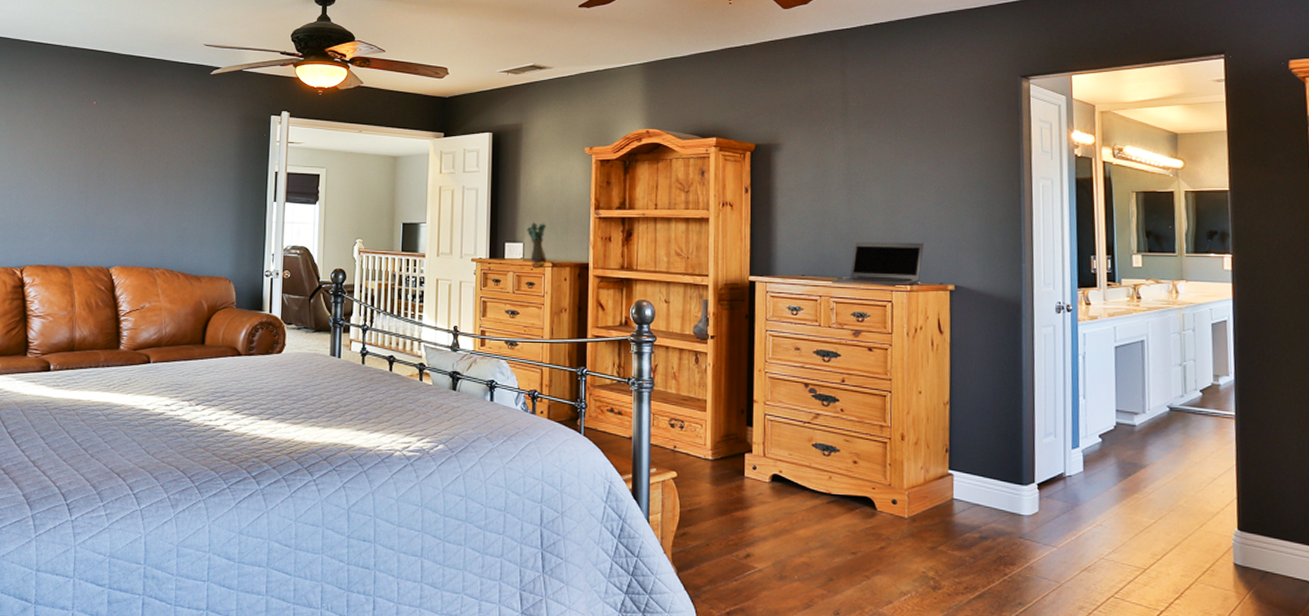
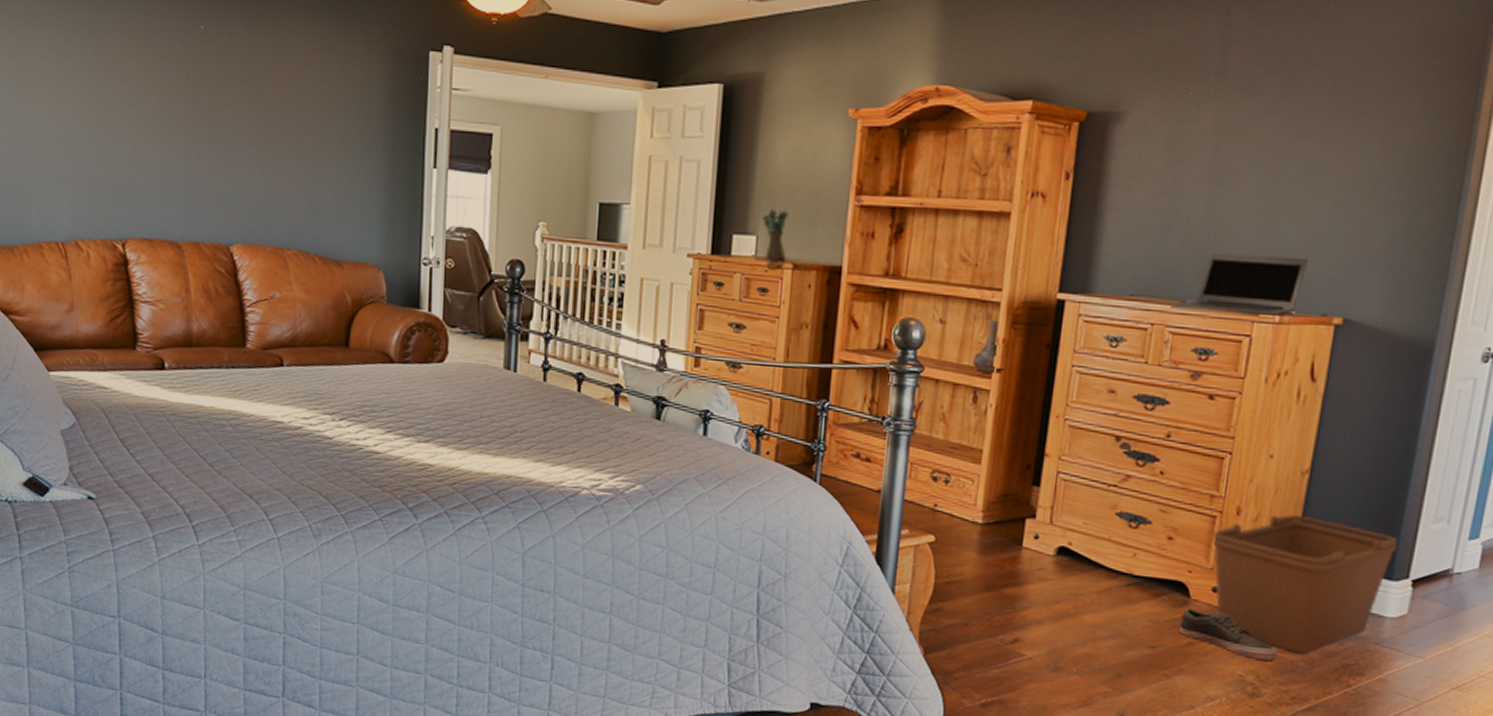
shoe: none [871,519,948,559] -> present [1178,608,1278,662]
bicycle basket: none [887,438,1022,550] -> present [1213,515,1398,654]

